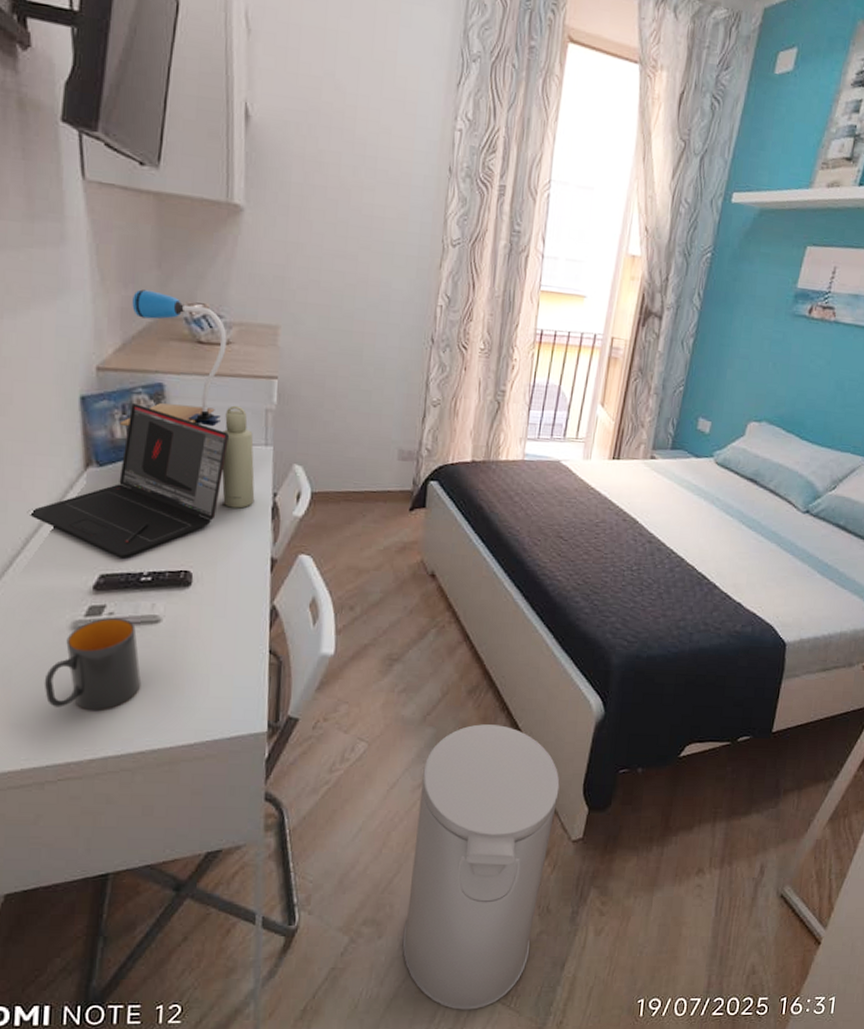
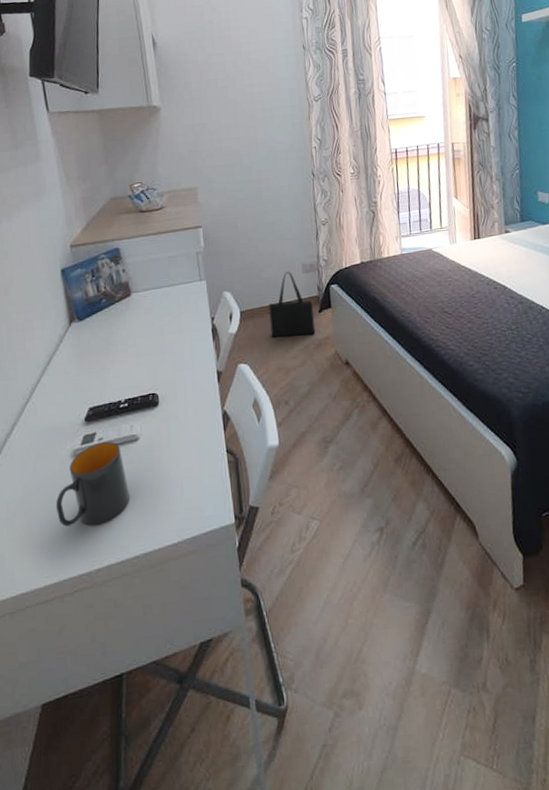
laptop: present [27,402,229,559] -> none [31,266,172,392]
desk lamp: present [119,289,227,427] -> none [90,180,164,287]
bottle: present [221,405,255,509] -> none [167,254,198,336]
tote bag: none [346,455,405,535] -> present [267,271,316,338]
trash bin: present [402,724,560,1010] -> none [370,486,500,777]

